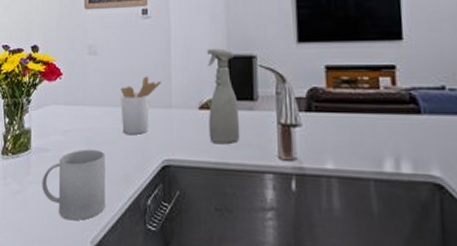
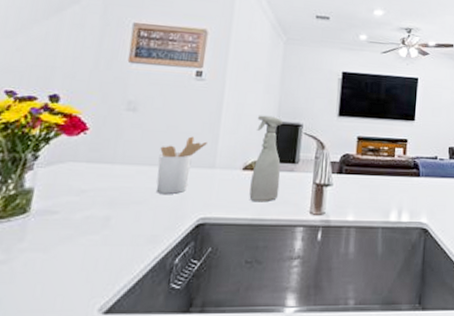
mug: present [42,149,105,221] -> none [39,210,132,289]

